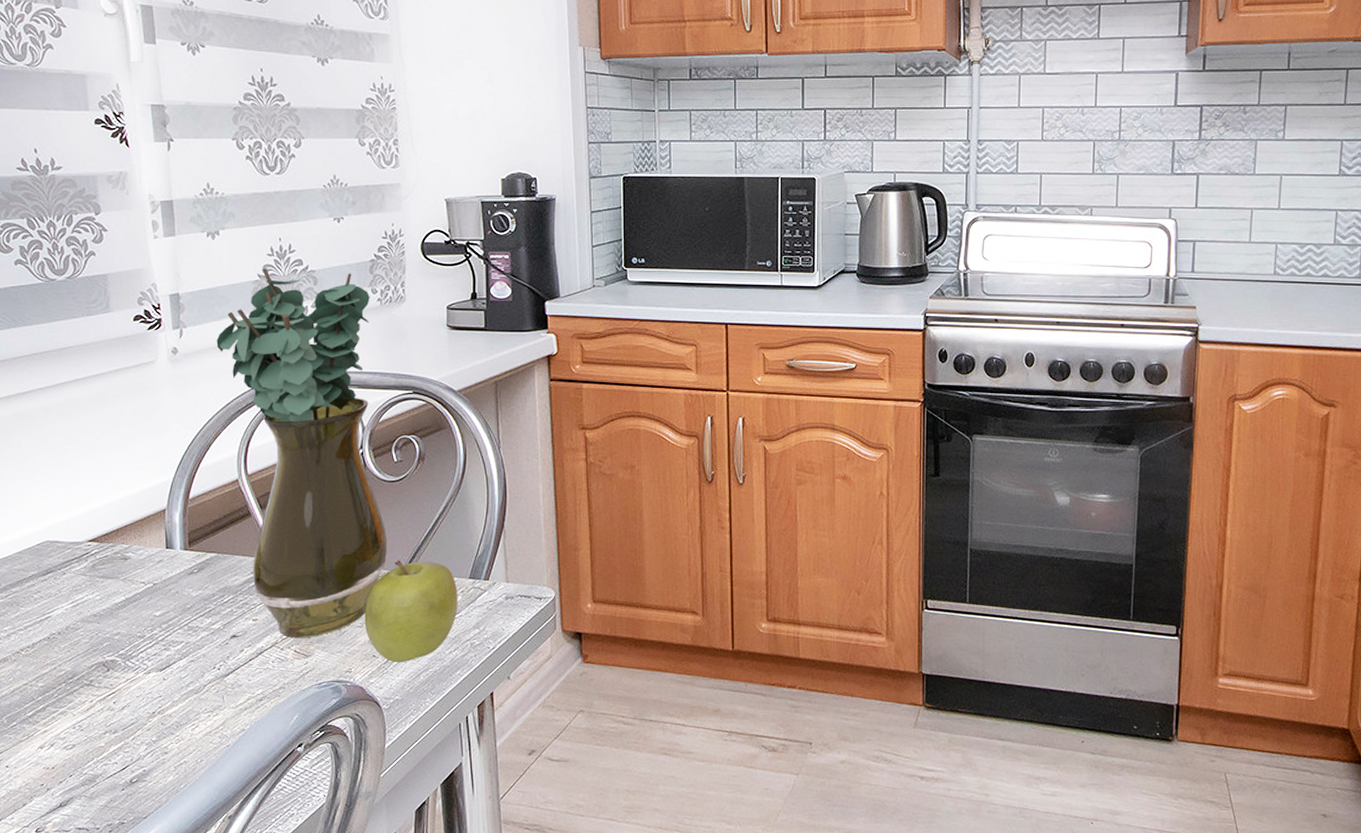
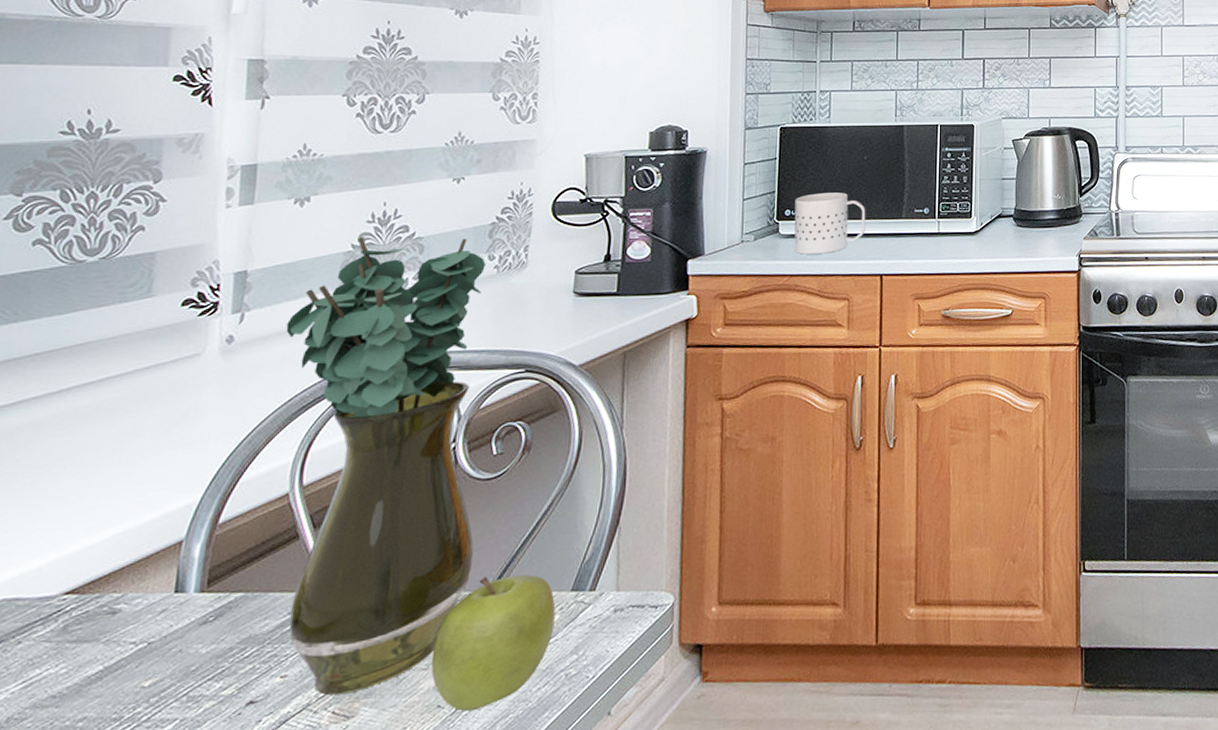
mug: none [641,243,710,301] -> present [794,192,866,255]

